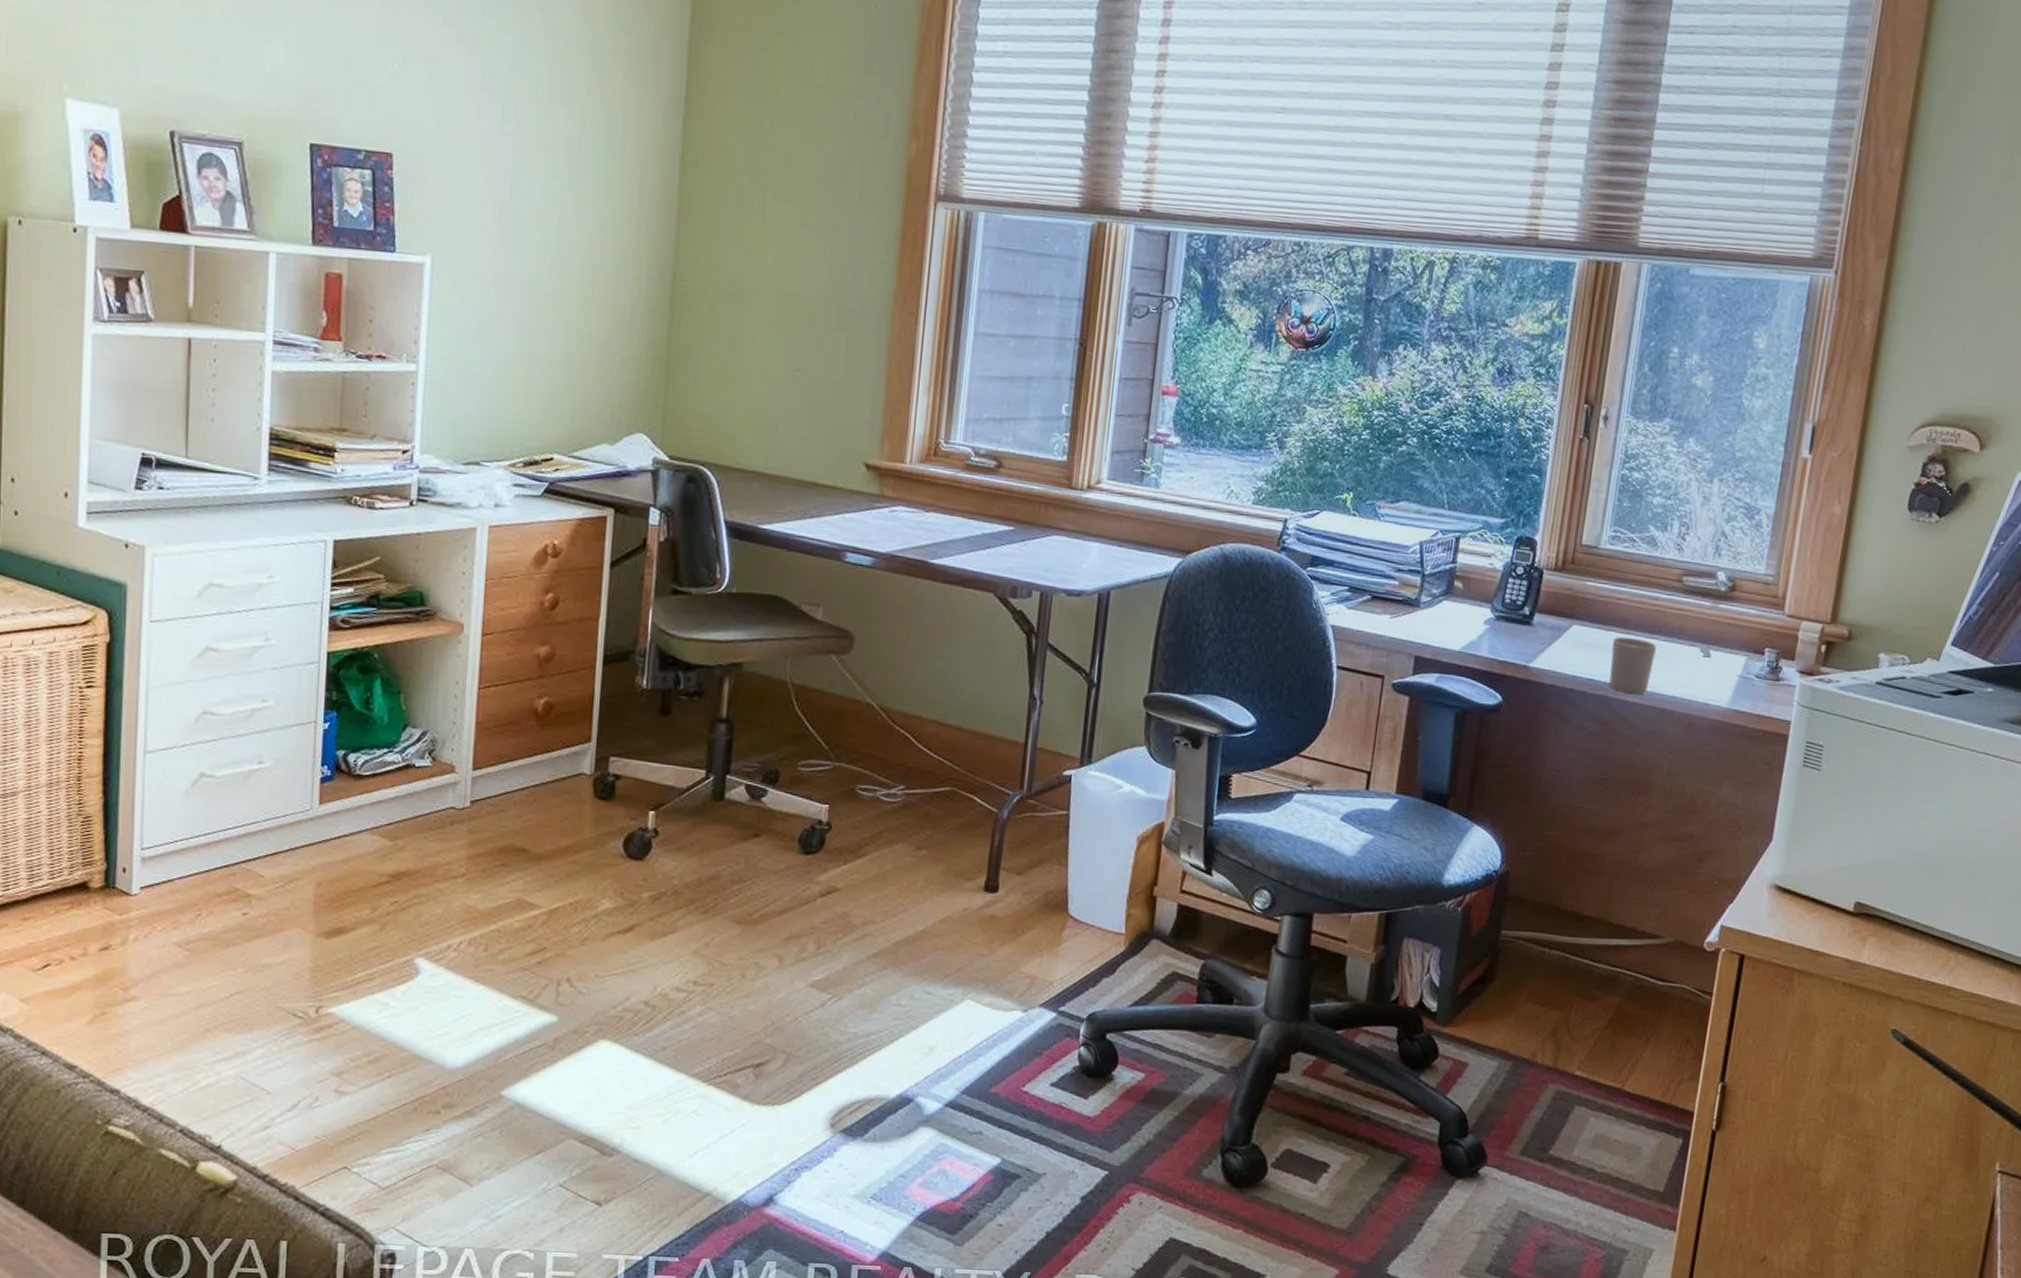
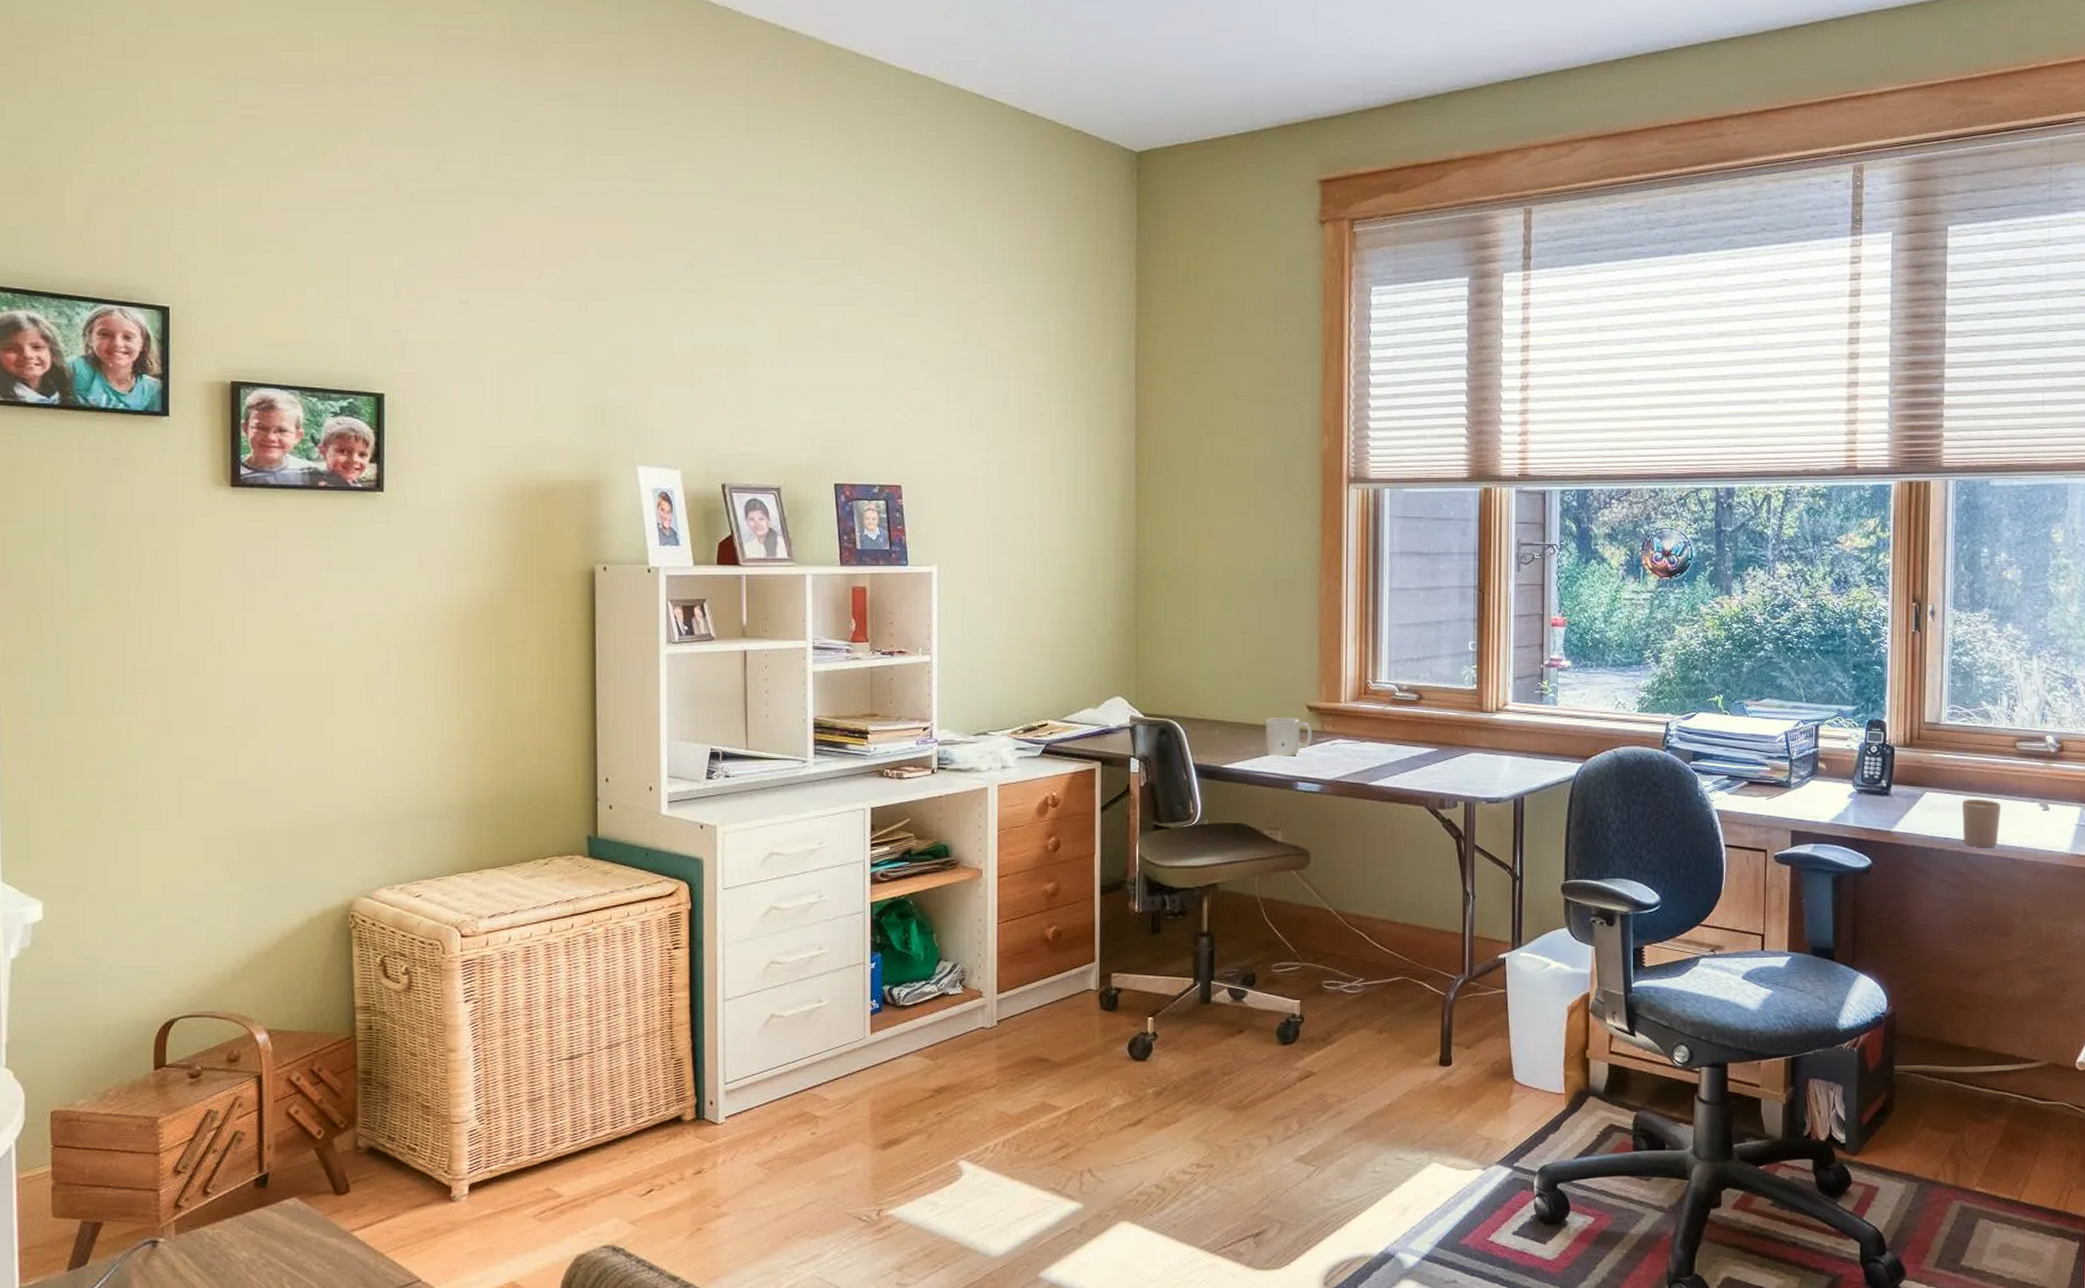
mug: none [812,473,869,522] -> present [1265,718,1313,756]

